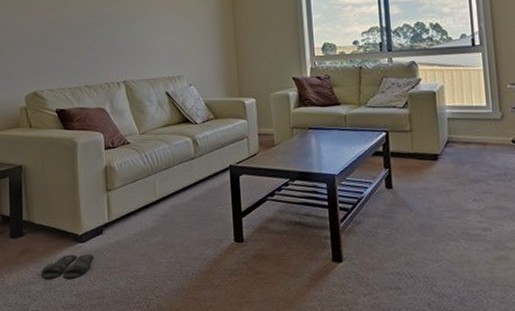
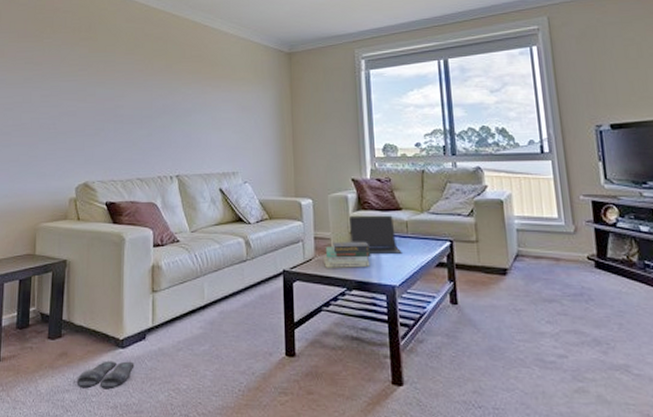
books: none [266,135,312,161] -> present [322,241,371,268]
laptop: none [290,110,341,148] -> present [348,215,402,255]

